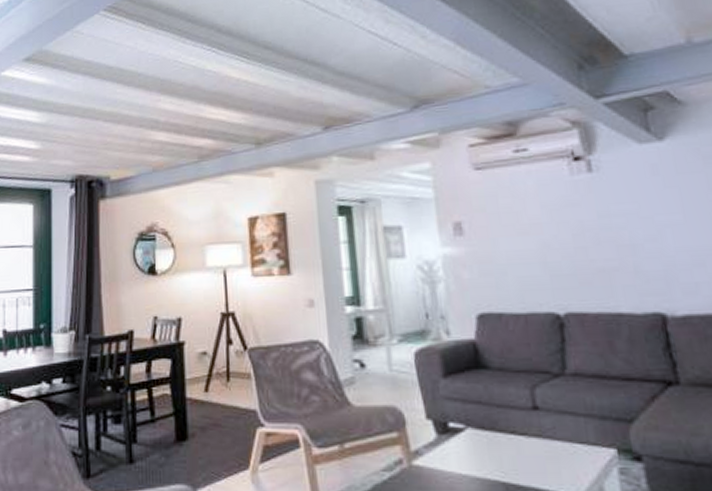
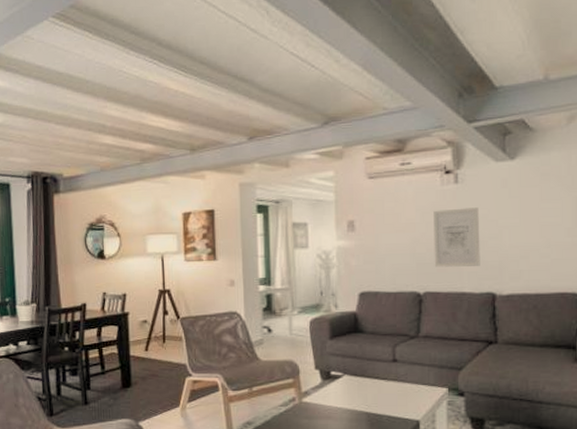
wall art: none [564,201,639,280] -> present [433,207,480,267]

